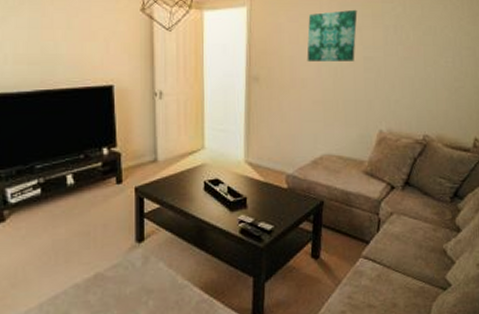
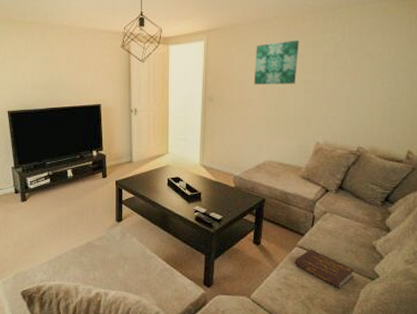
book: none [359,259,426,304] -> present [294,249,355,288]

